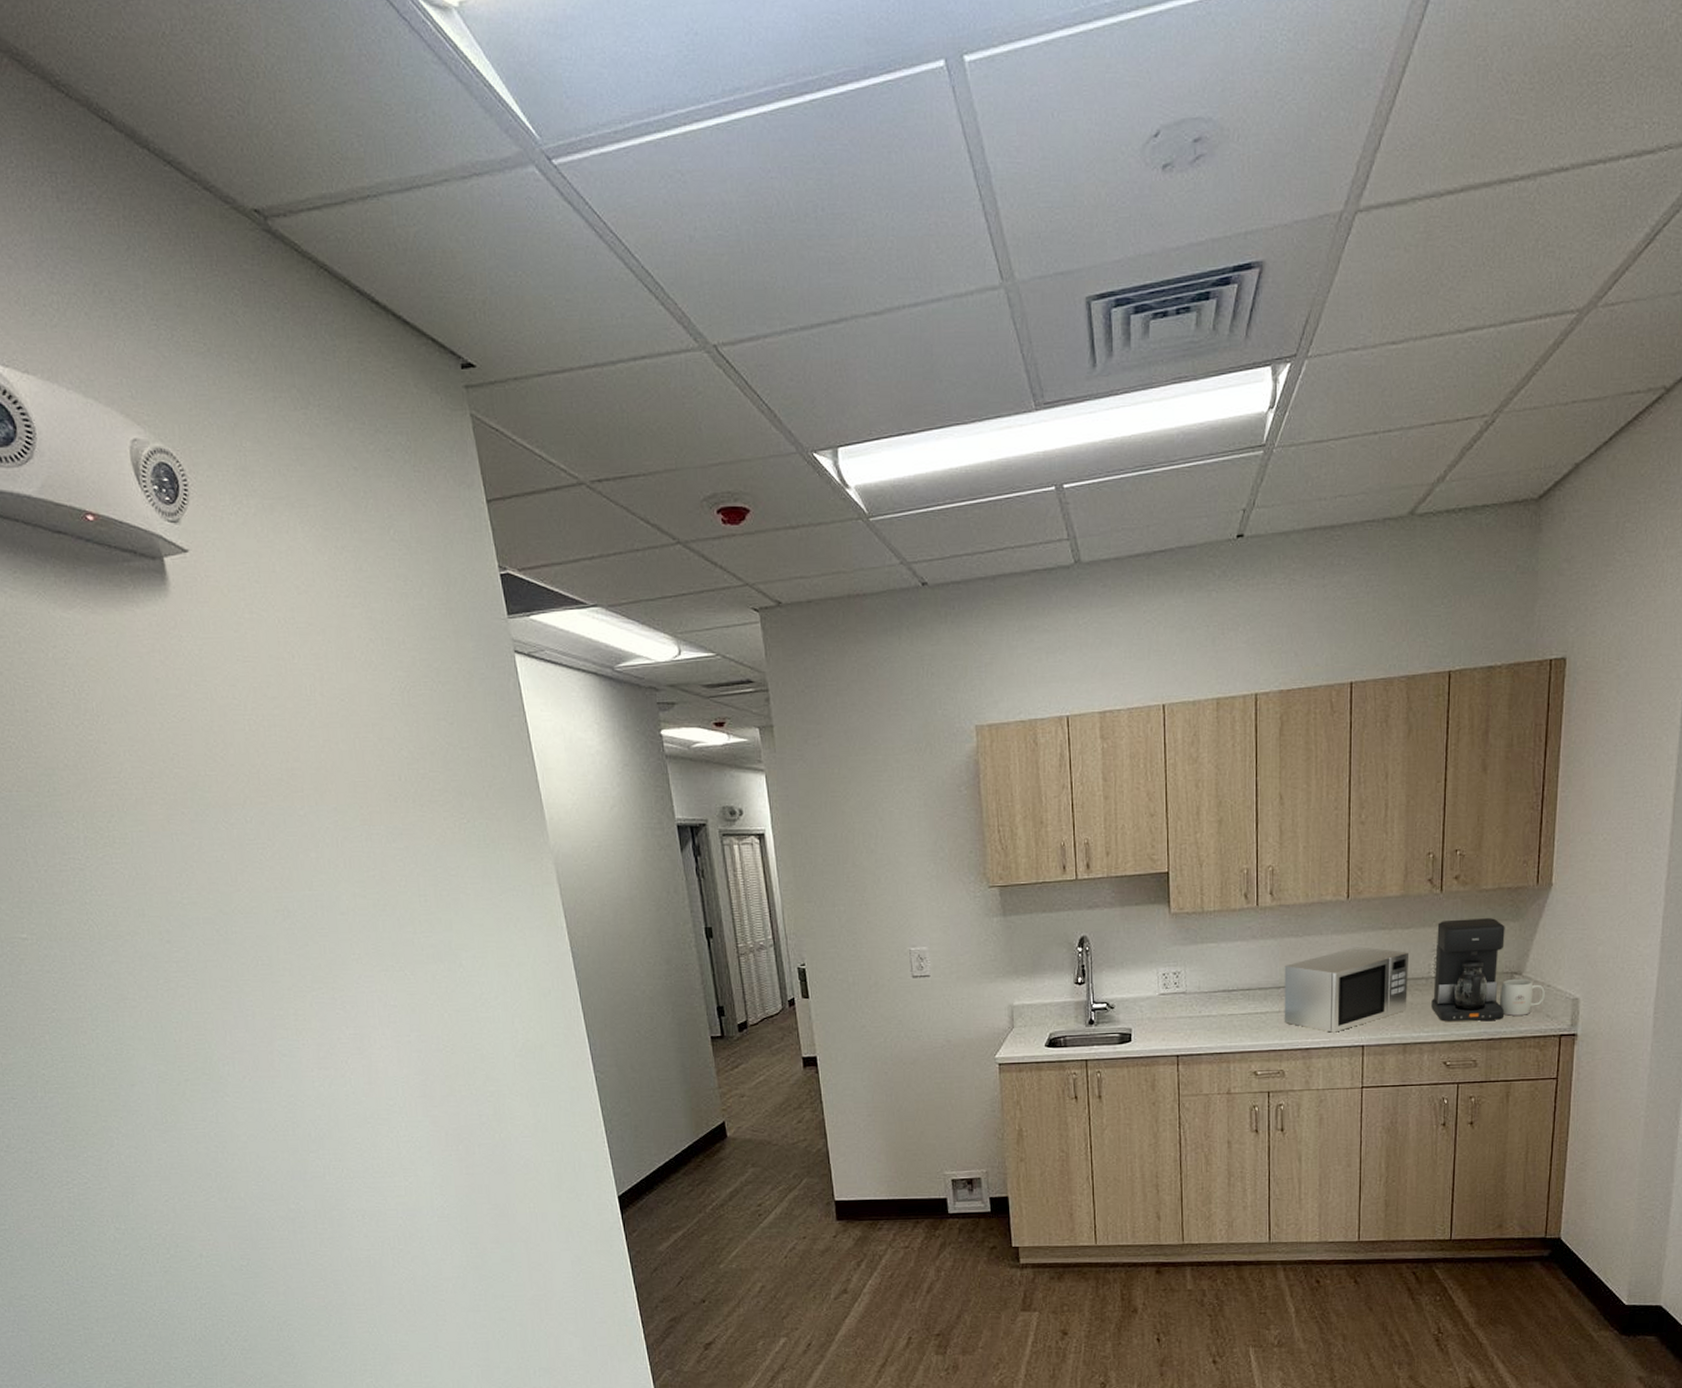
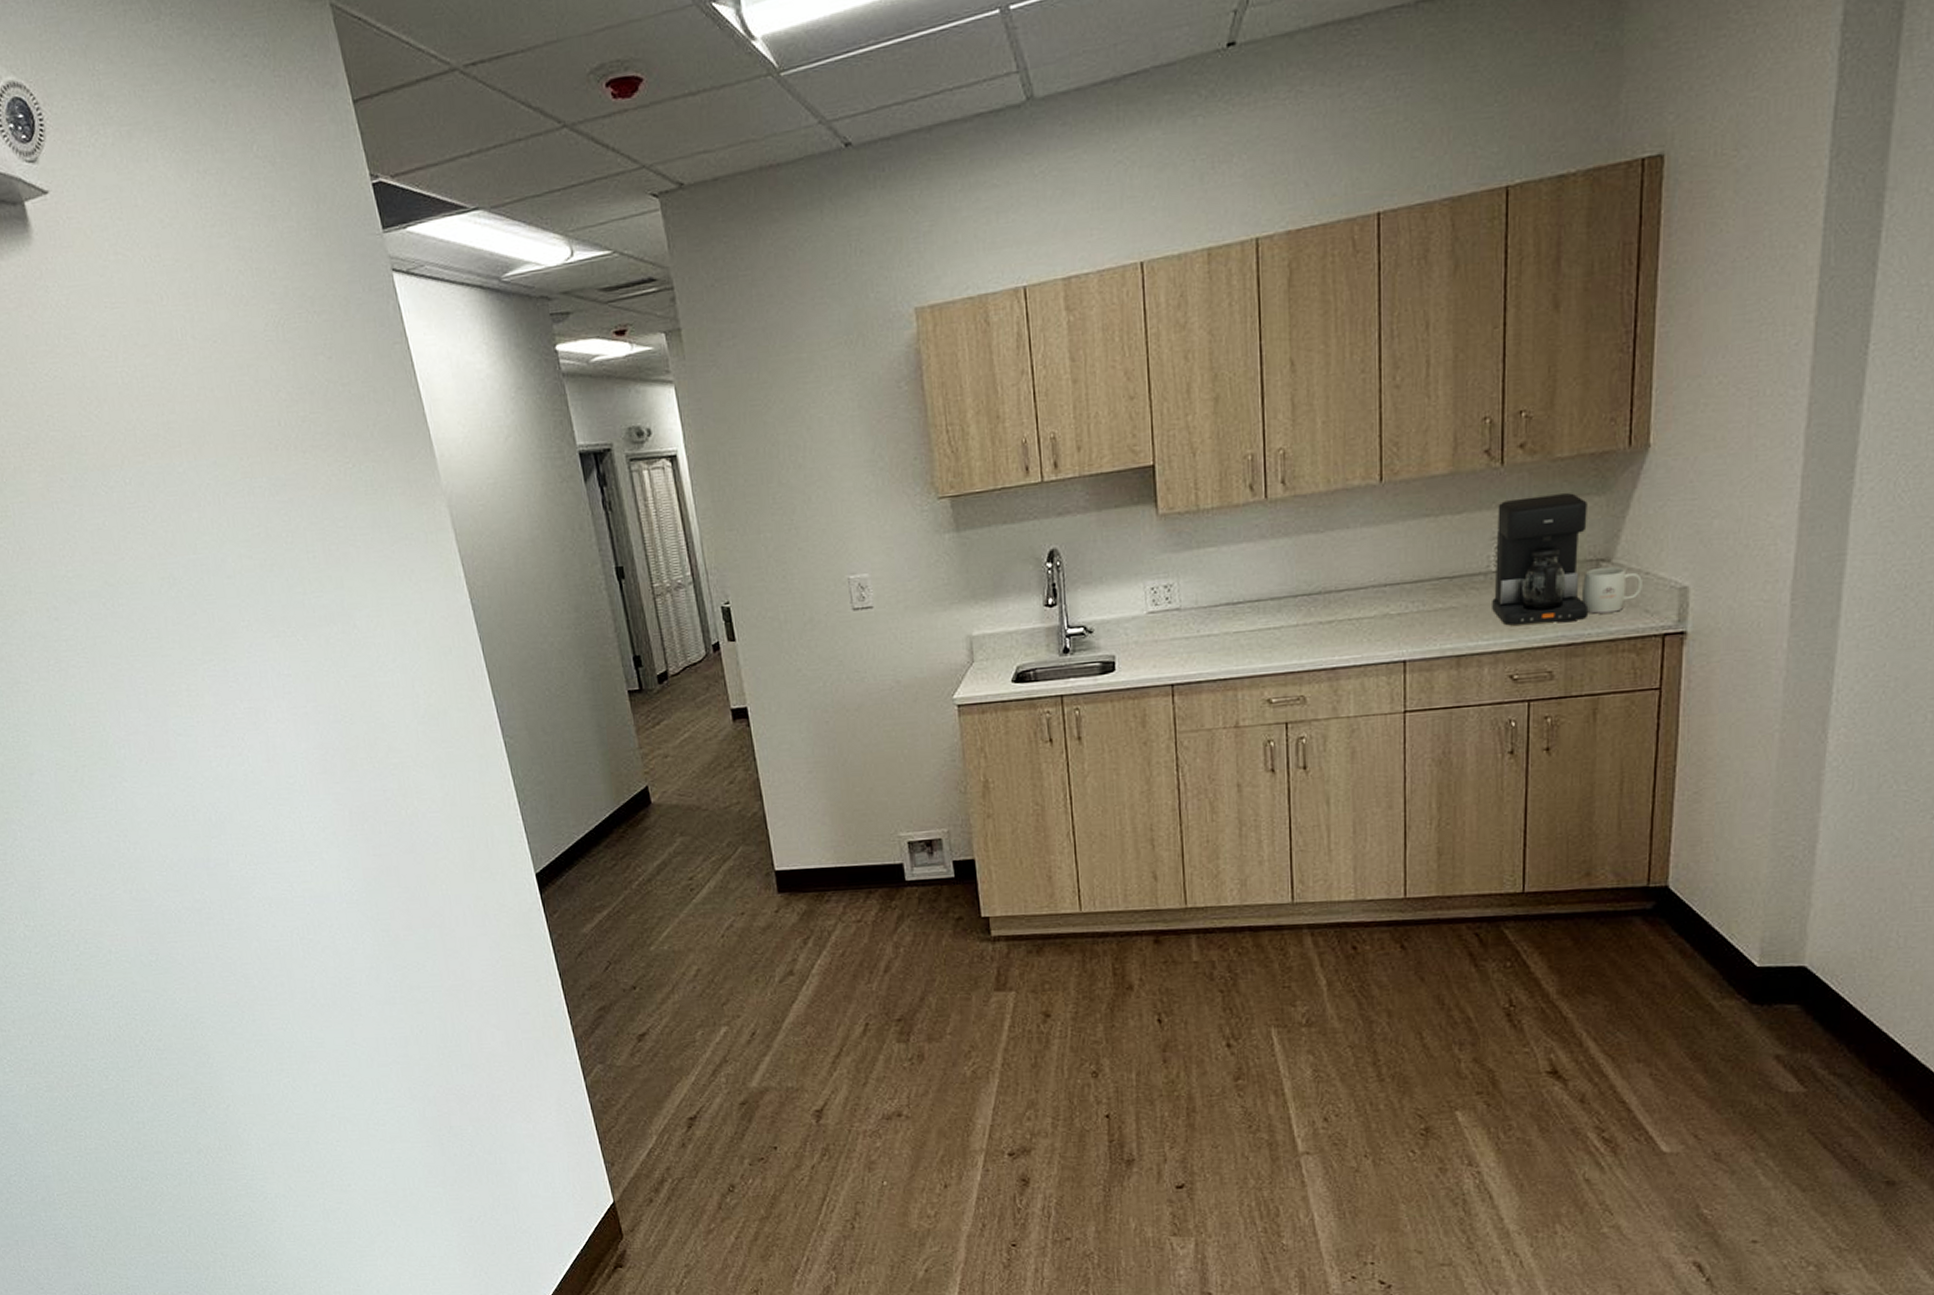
microwave: present [1284,947,1410,1033] -> none [1302,539,1462,647]

